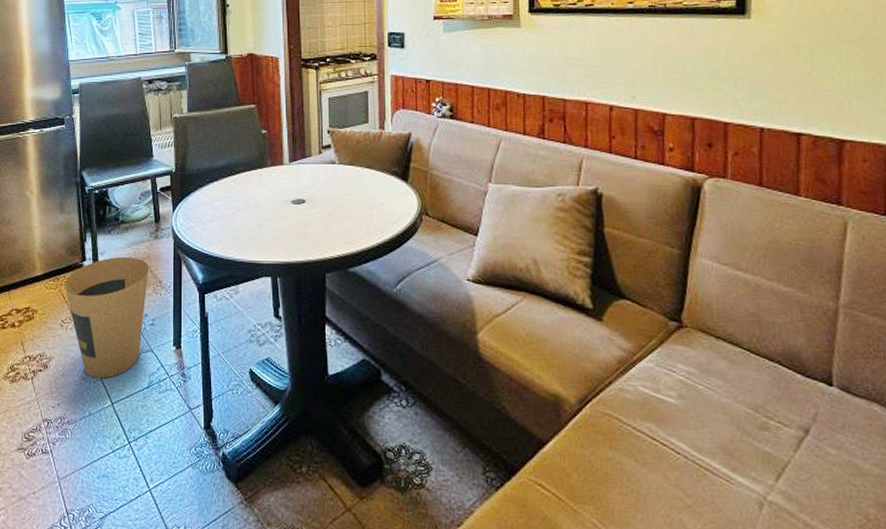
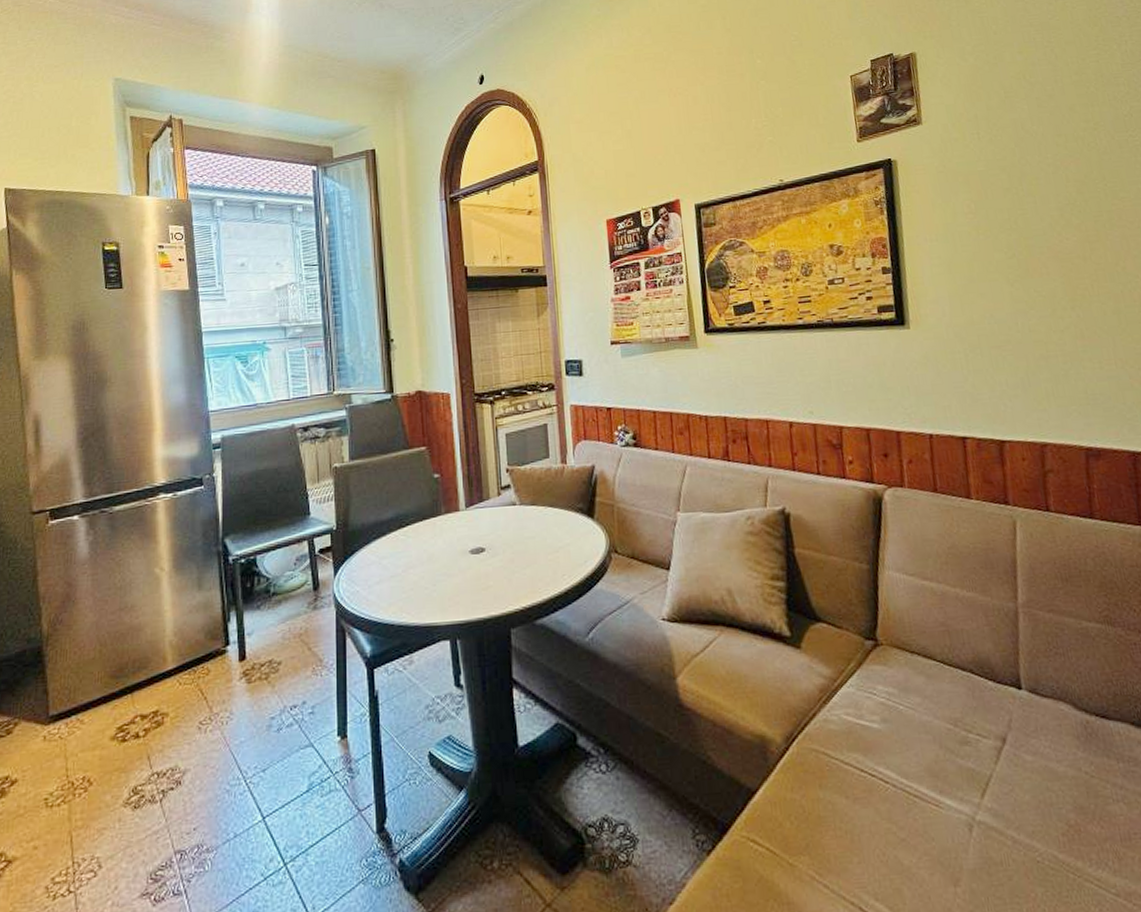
trash can: present [64,256,149,379] -> none [202,634,307,789]

